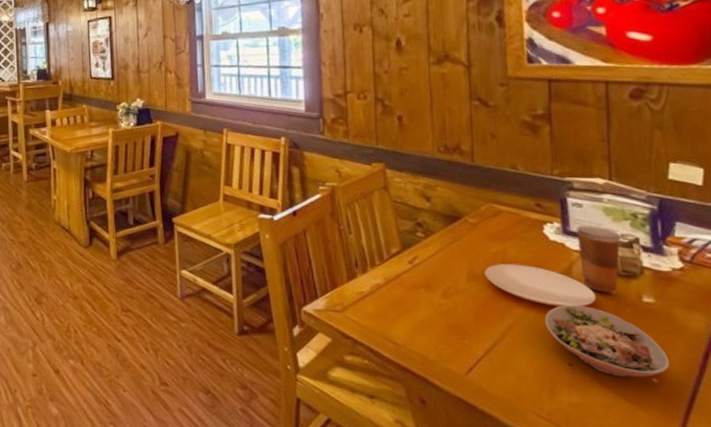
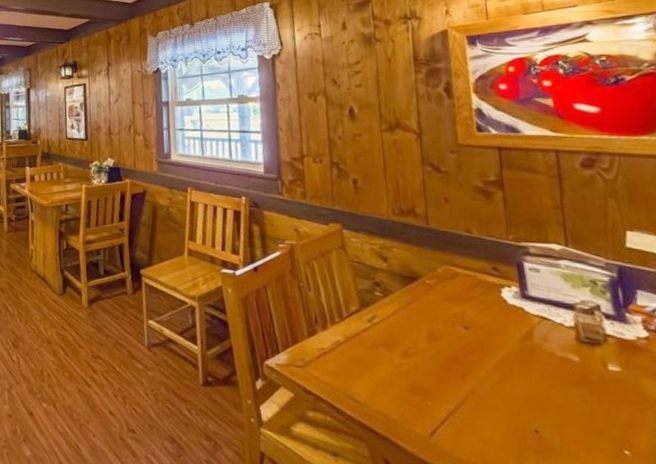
plate: present [485,264,597,306] -> none [444,326,560,372]
salad: present [544,305,669,377] -> none [507,370,641,449]
beverage cup: present [576,225,620,292] -> none [535,291,581,359]

